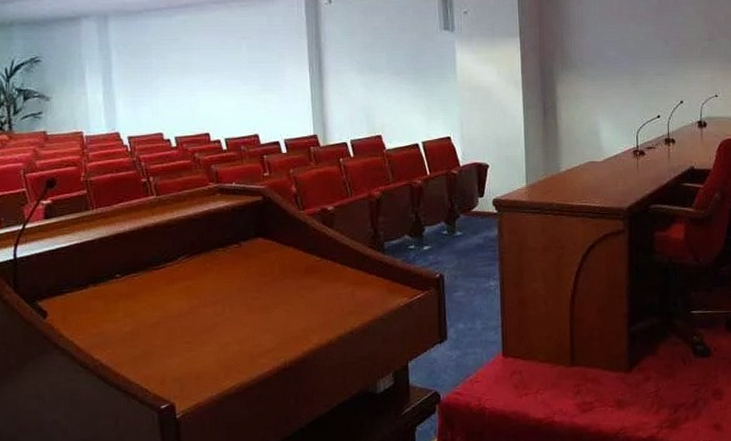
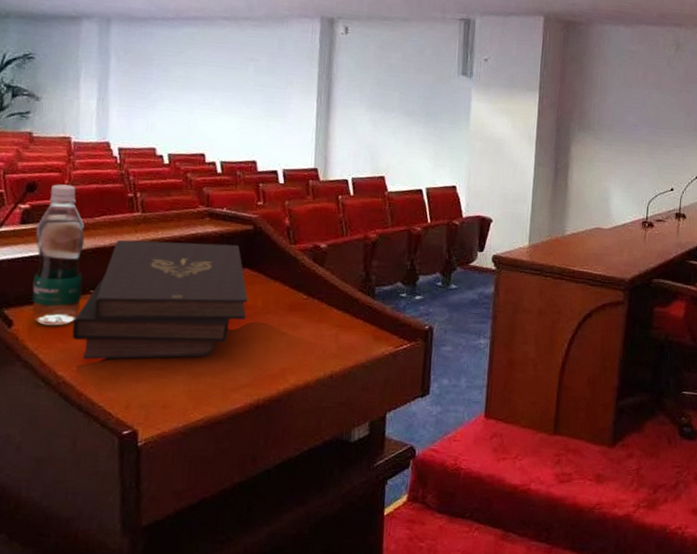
bottle: none [59,177,109,313] -> present [31,184,86,326]
book: none [103,217,265,341] -> present [72,239,248,360]

